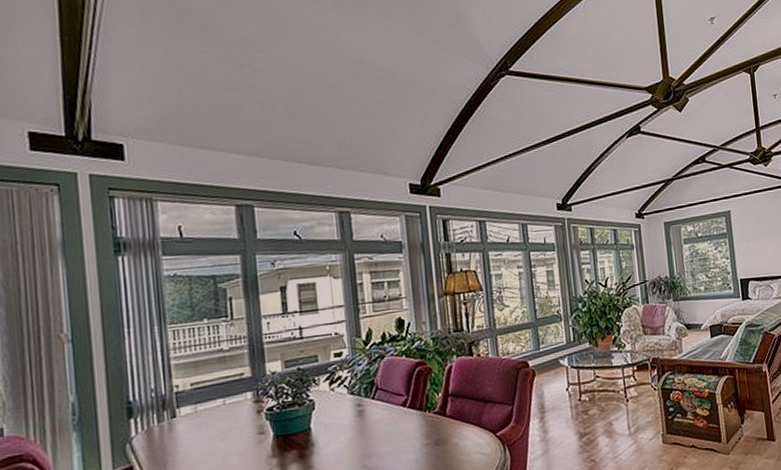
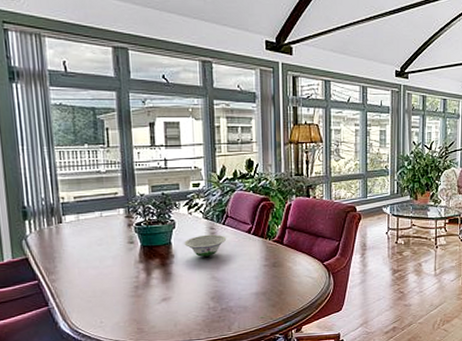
bowl: none [326,411,378,442] -> present [184,234,227,257]

